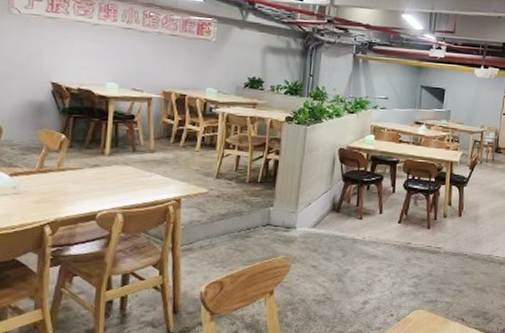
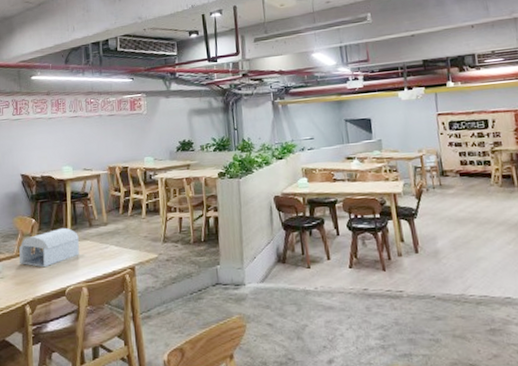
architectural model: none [41,148,118,189] -> present [19,227,79,268]

